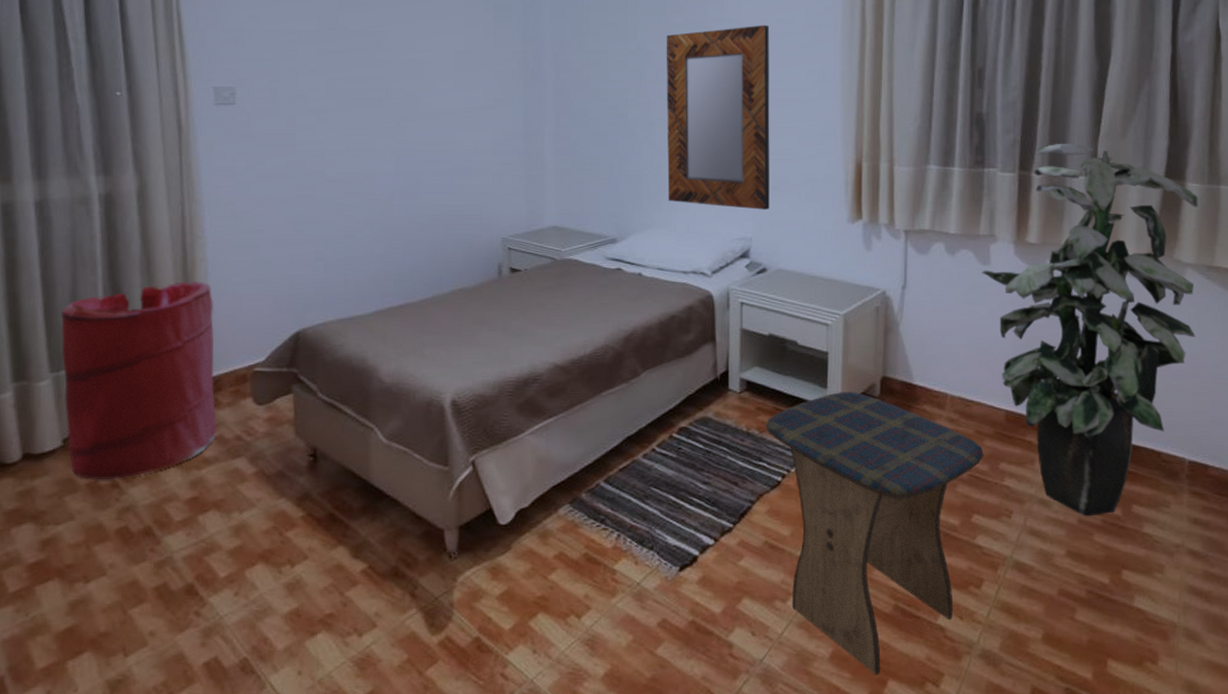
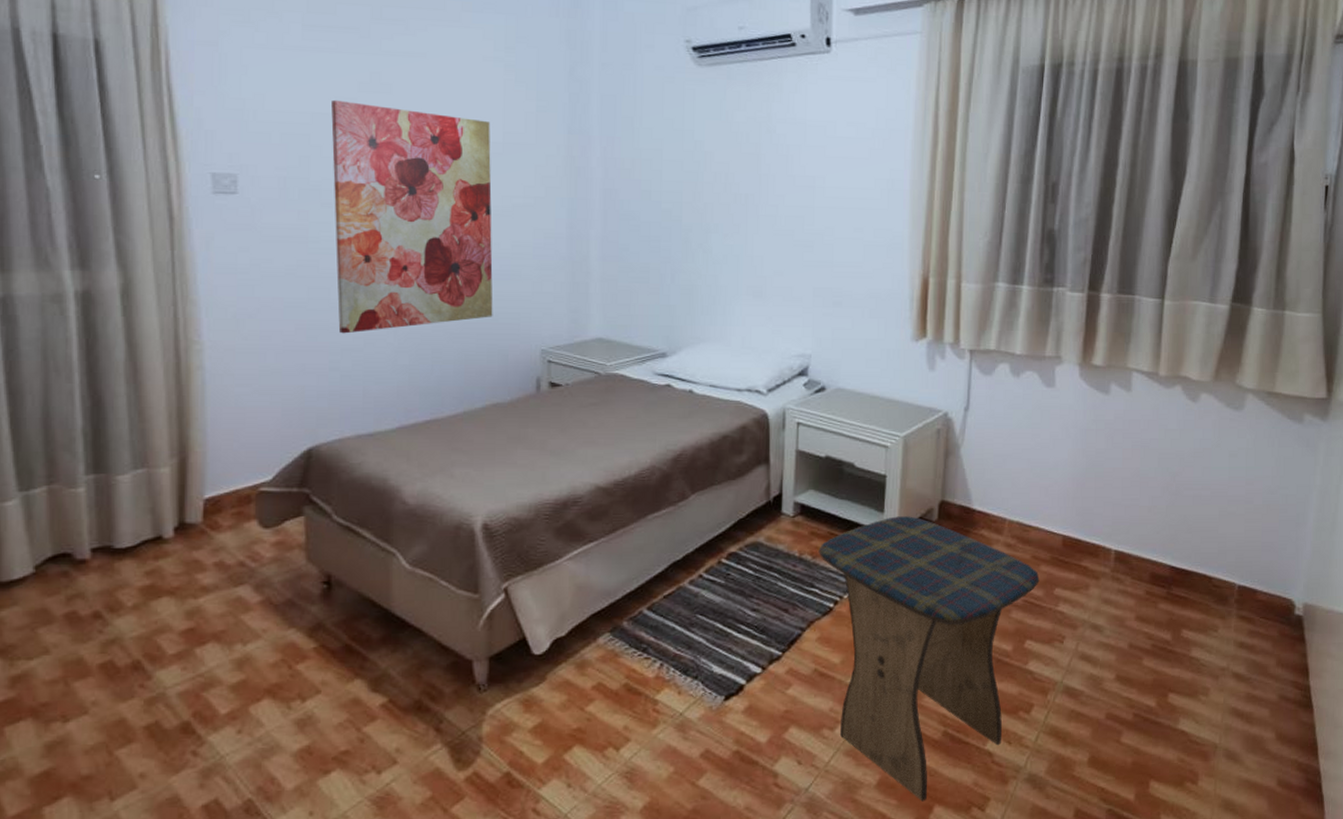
laundry hamper: present [61,281,217,480] -> none [31,391,216,611]
wall art: none [315,18,458,227] -> present [331,99,493,334]
home mirror: present [666,25,770,210] -> none [723,127,836,325]
indoor plant: present [982,144,1198,517] -> none [1046,264,1263,641]

